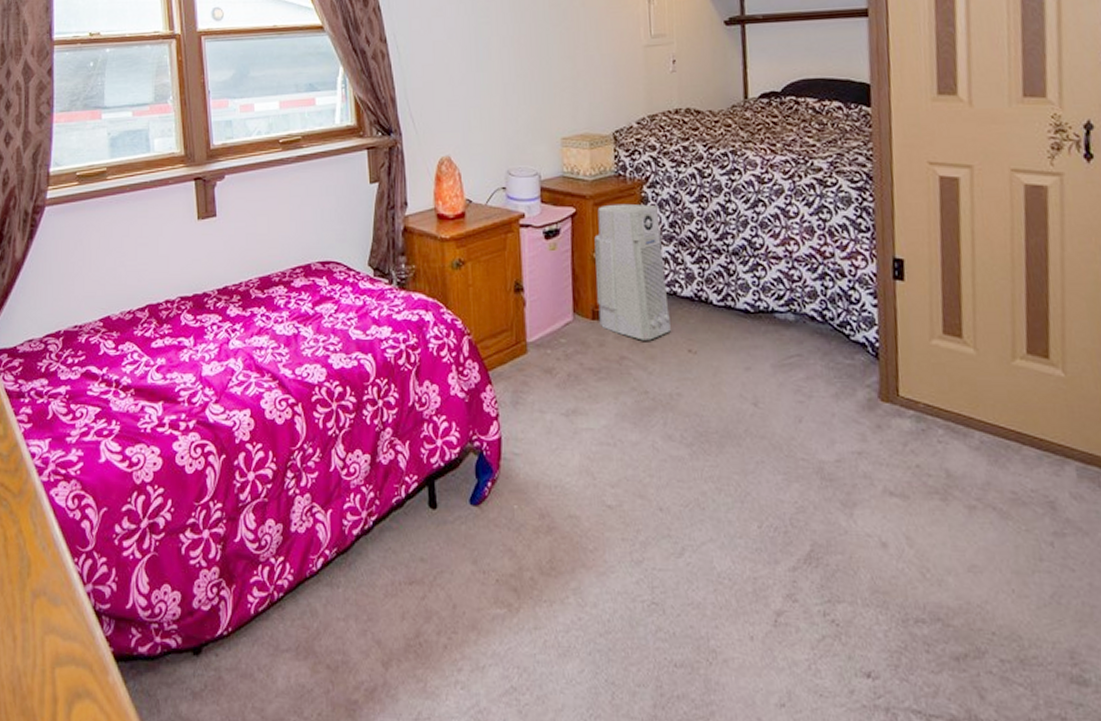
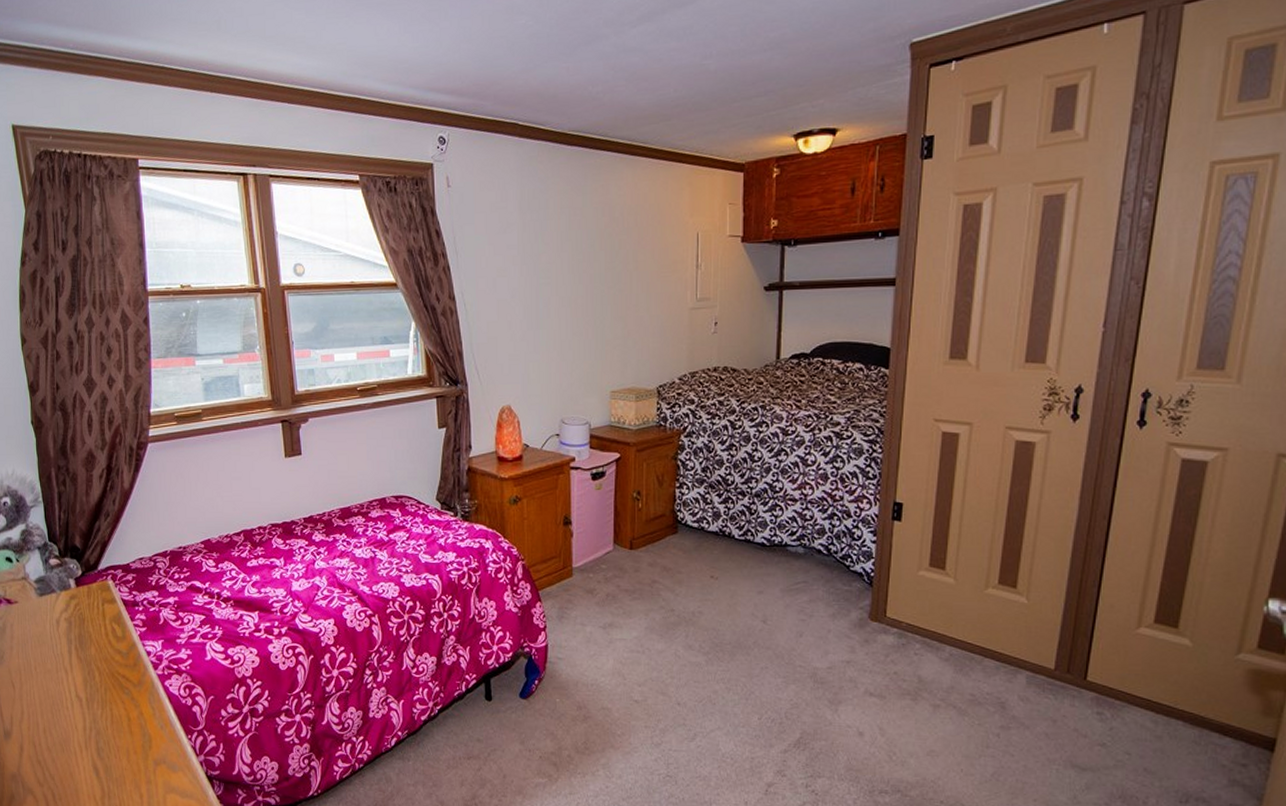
air purifier: present [594,203,671,341] -> none [634,450,697,568]

